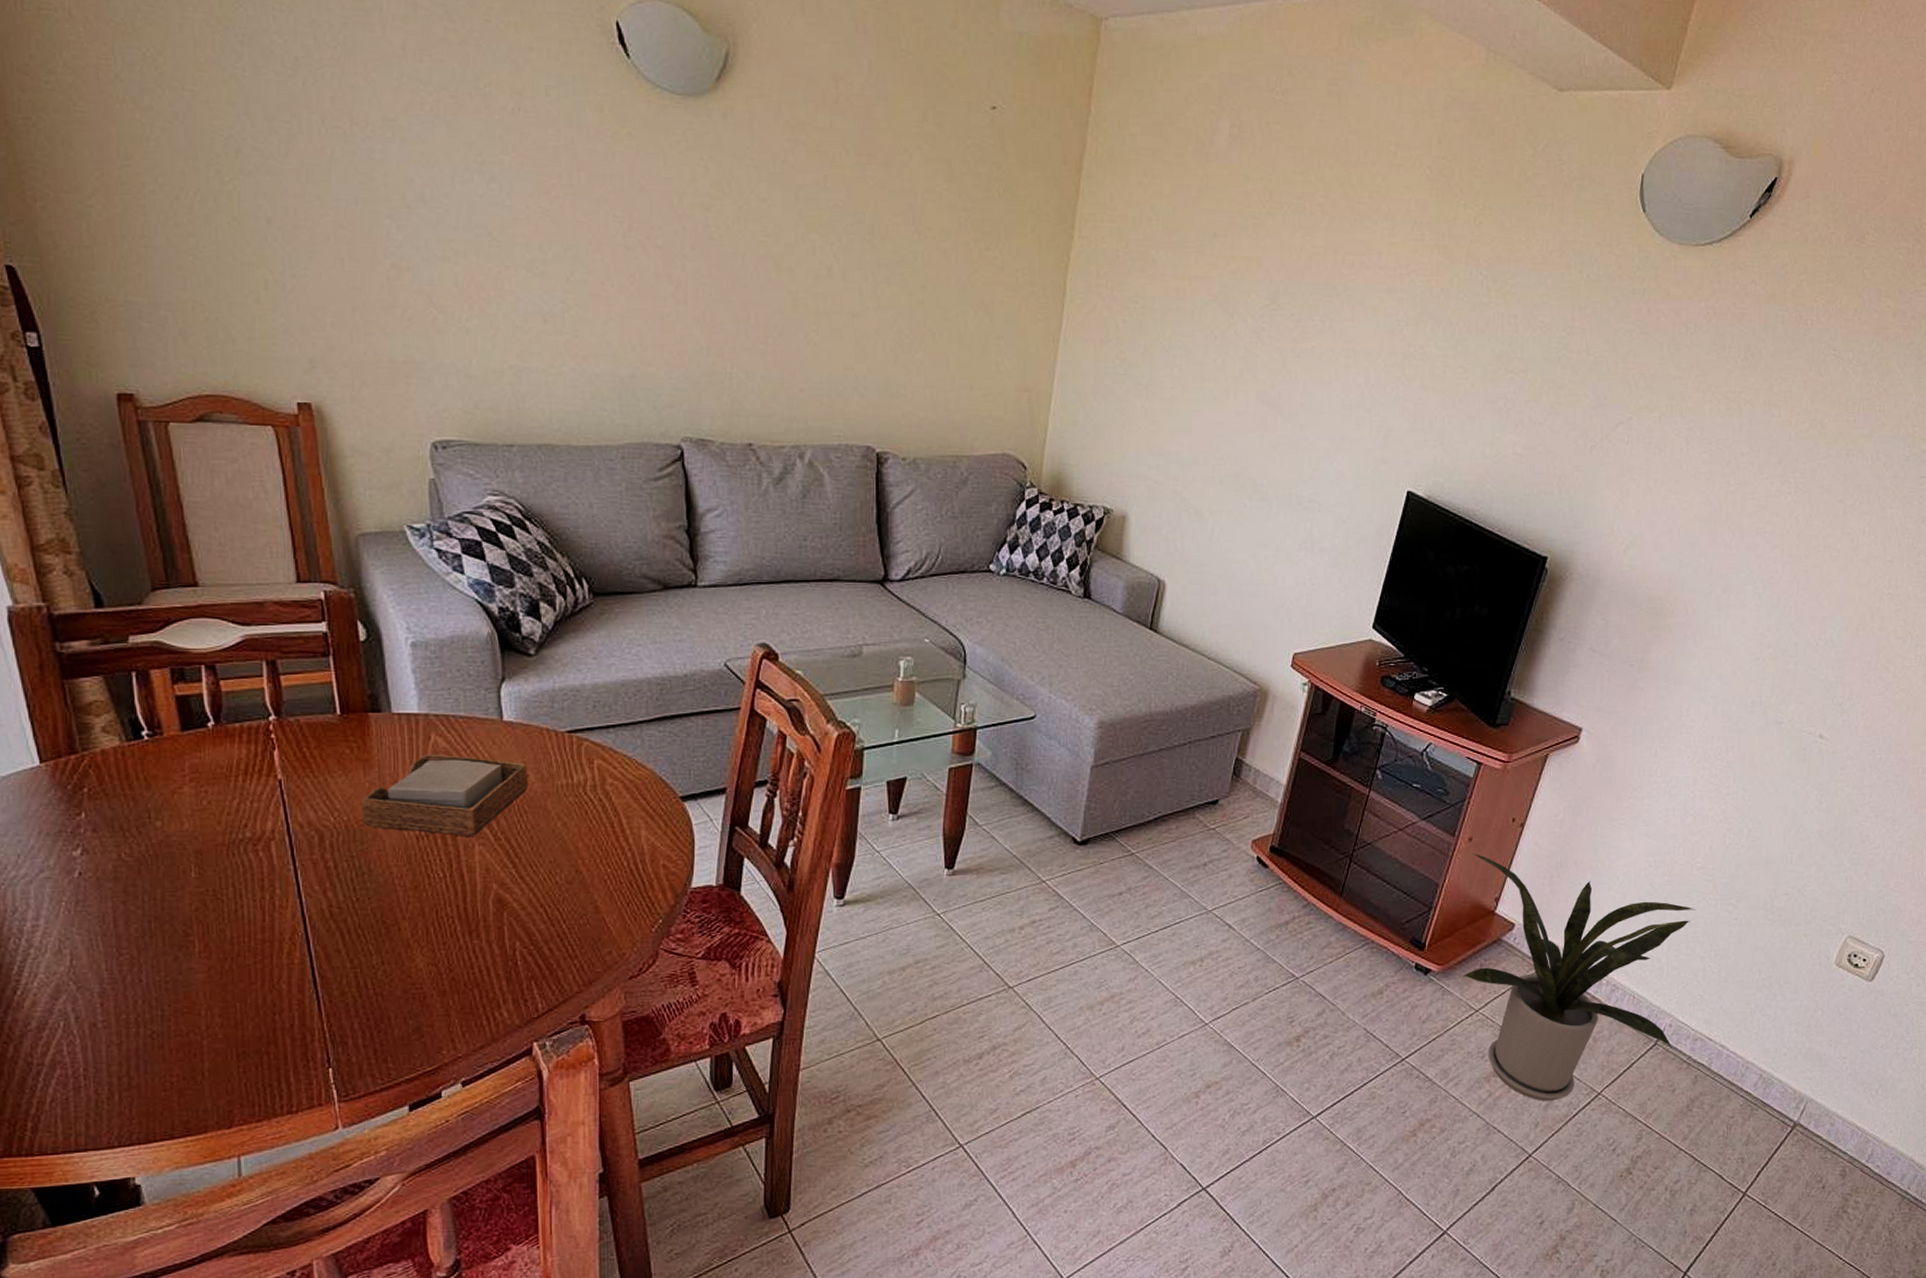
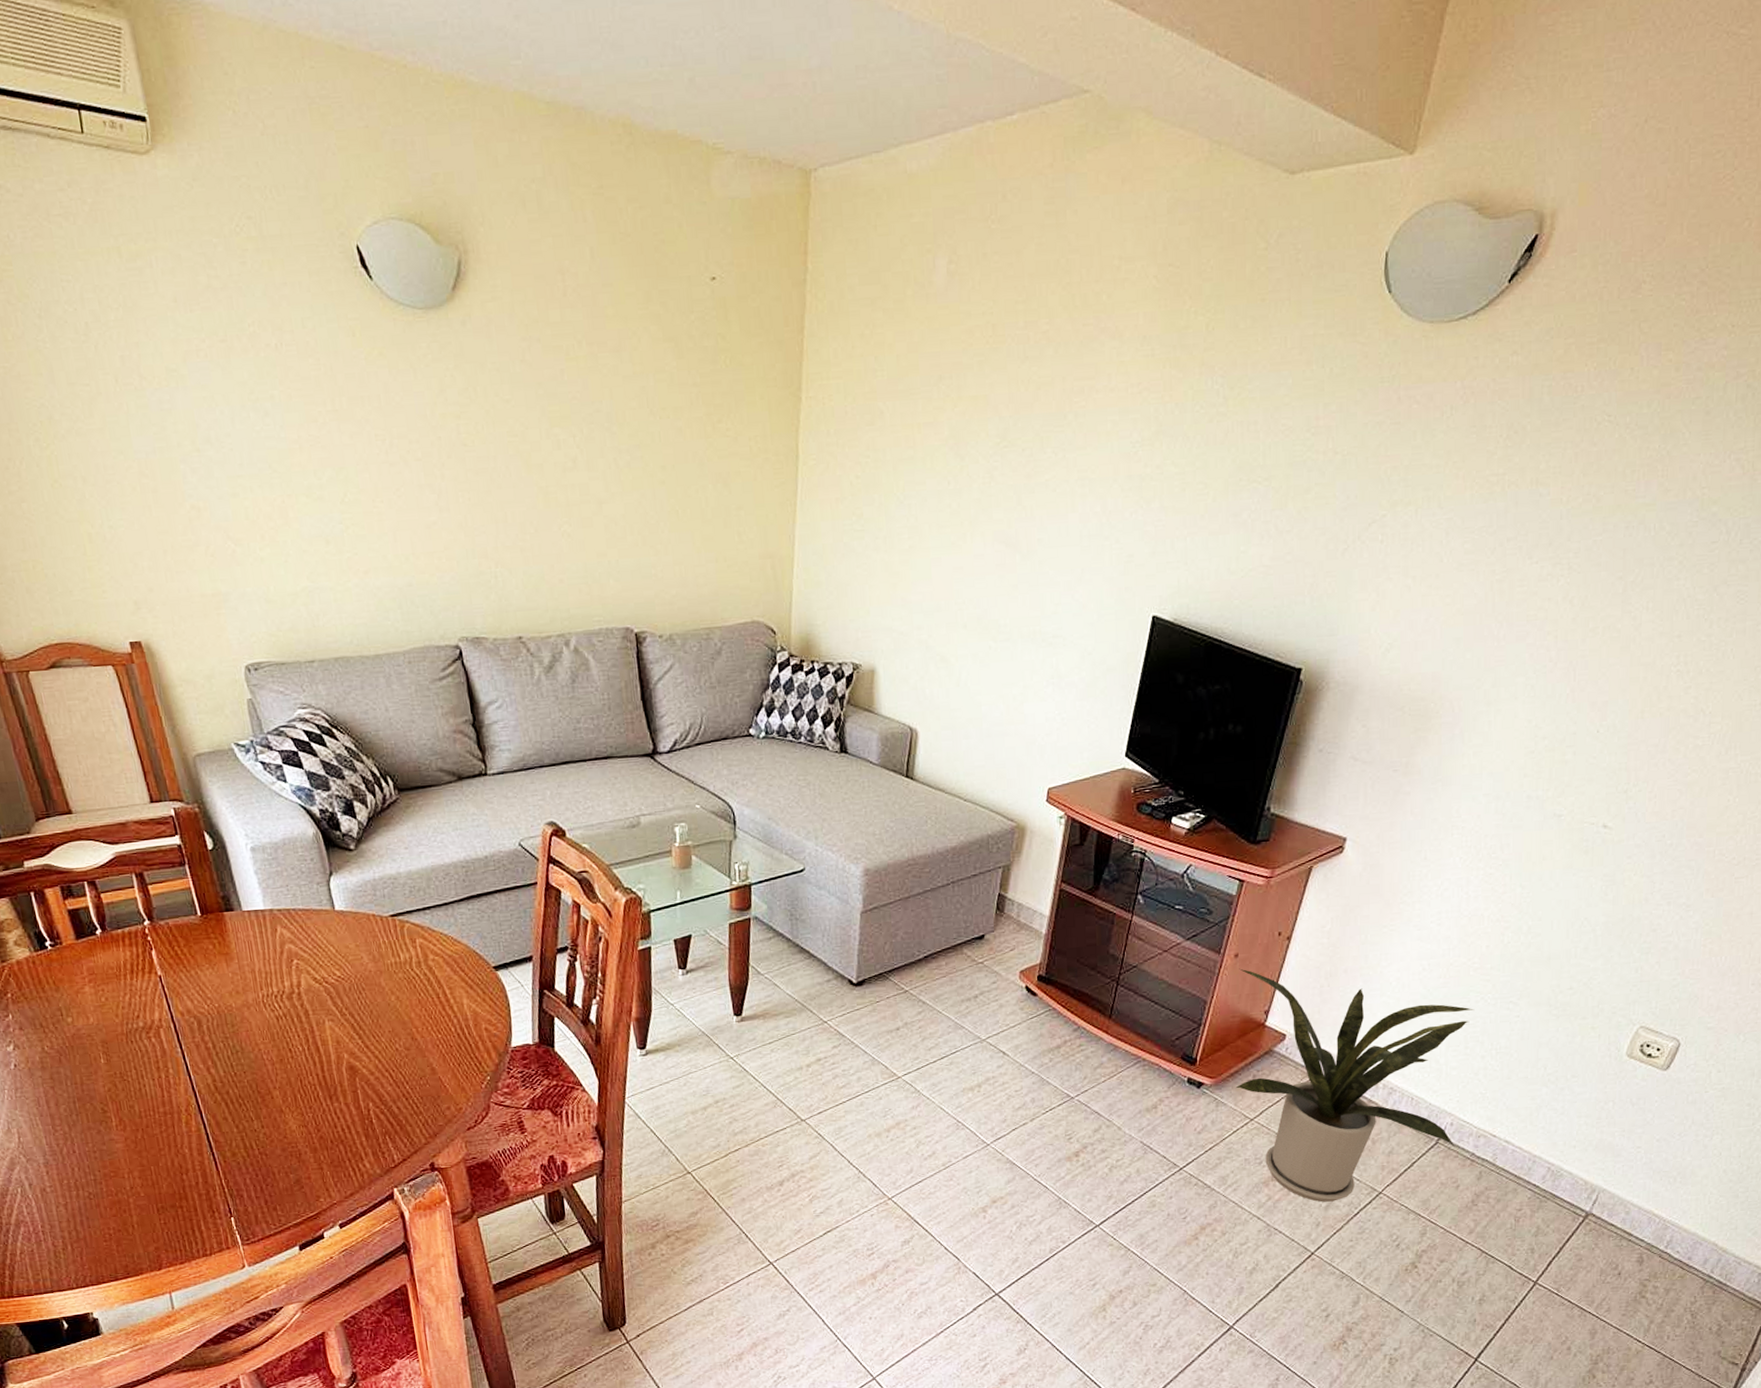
napkin holder: present [362,753,529,836] -> none [228,944,364,1014]

